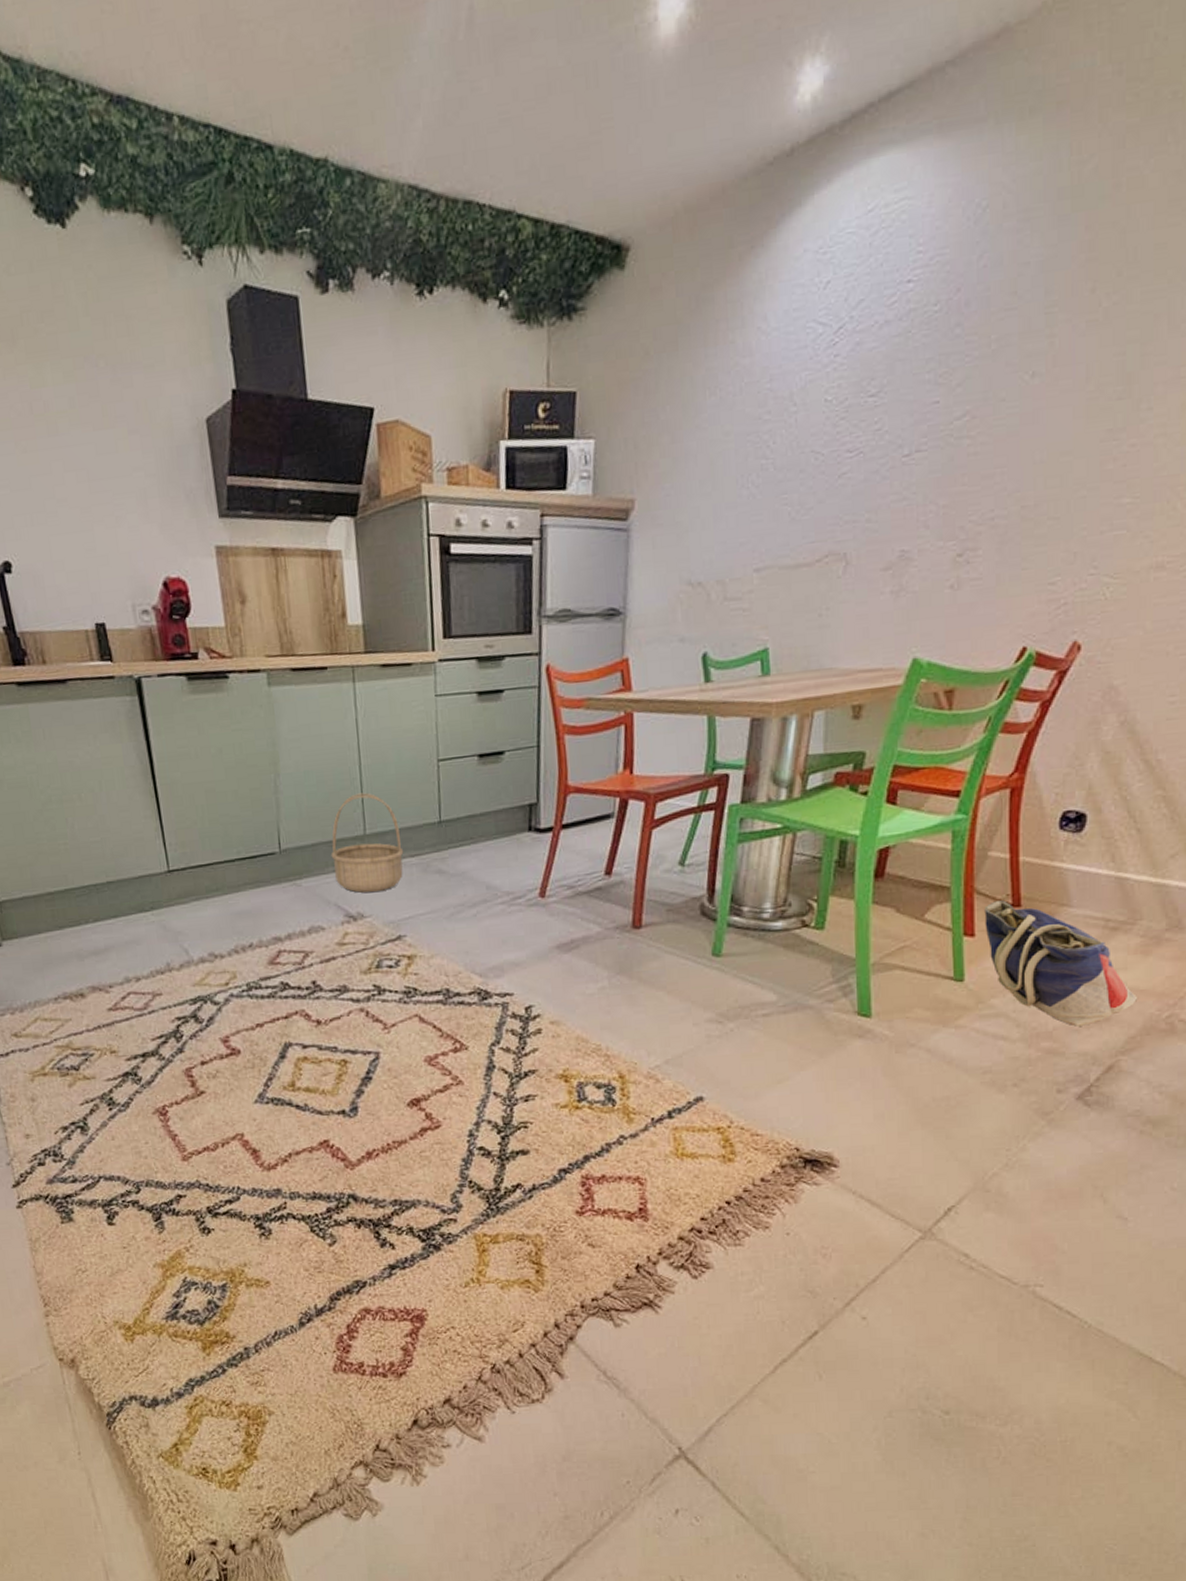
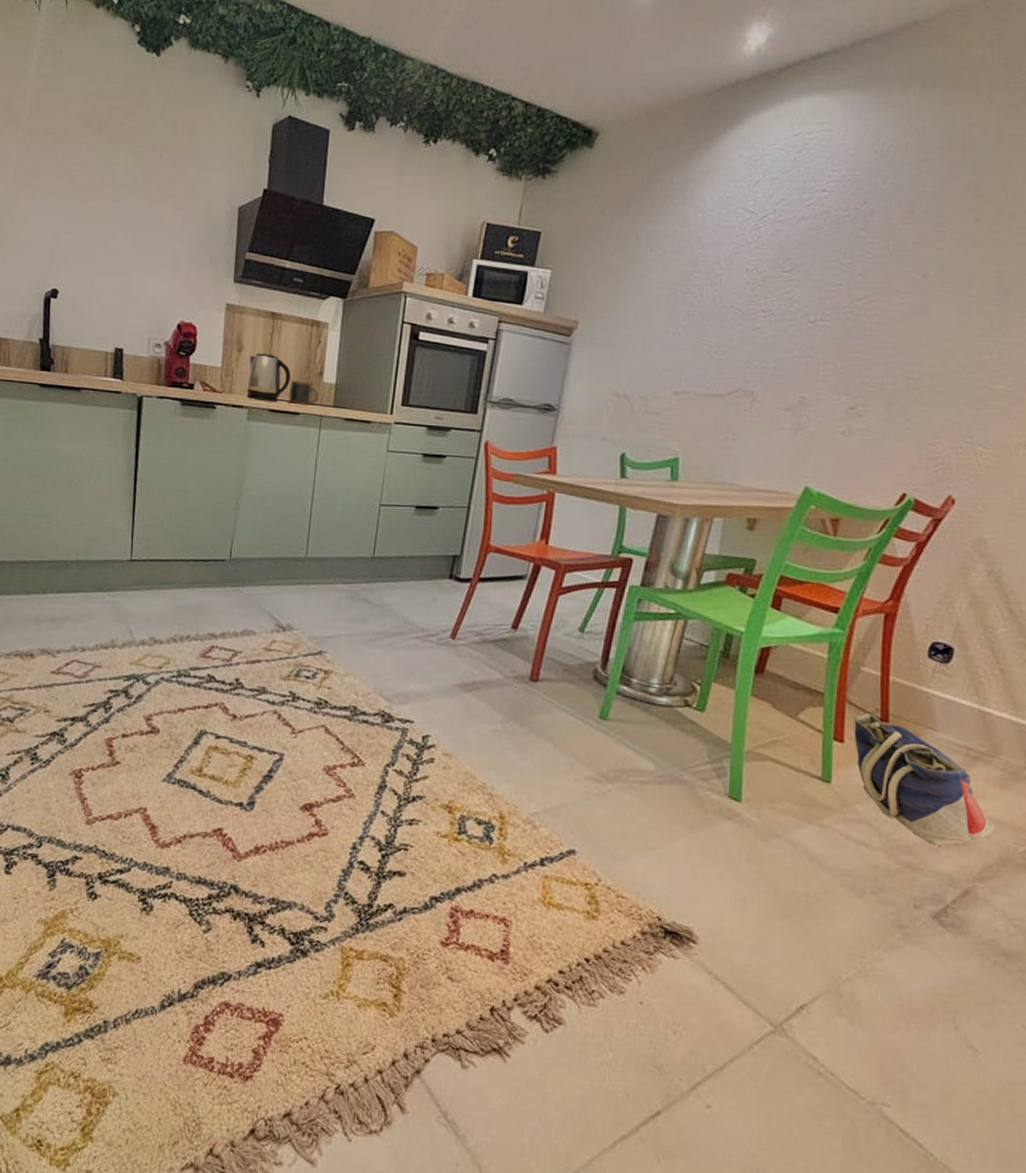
kettle: none [256,599,309,661] -> present [246,352,291,403]
mug: none [308,627,347,659] -> present [288,379,320,406]
basket: present [330,792,404,893] -> none [273,521,337,609]

